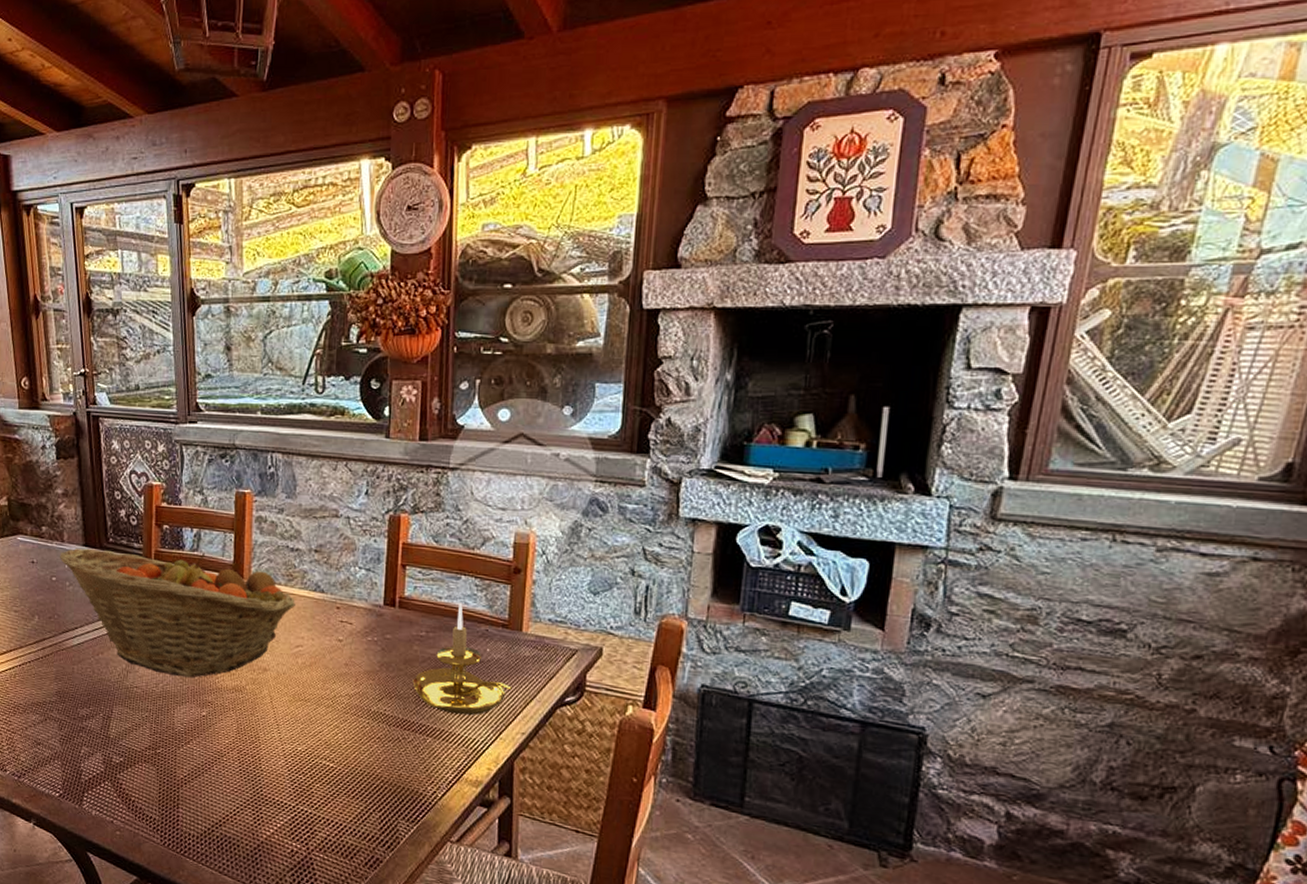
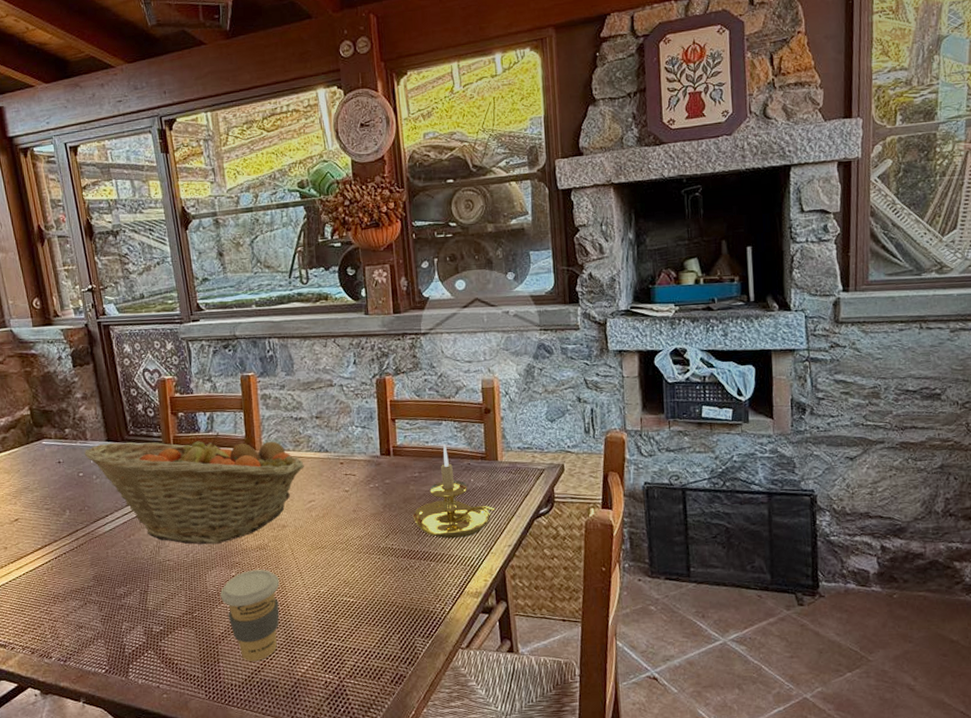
coffee cup: none [188,712,254,814] -> present [220,569,280,661]

